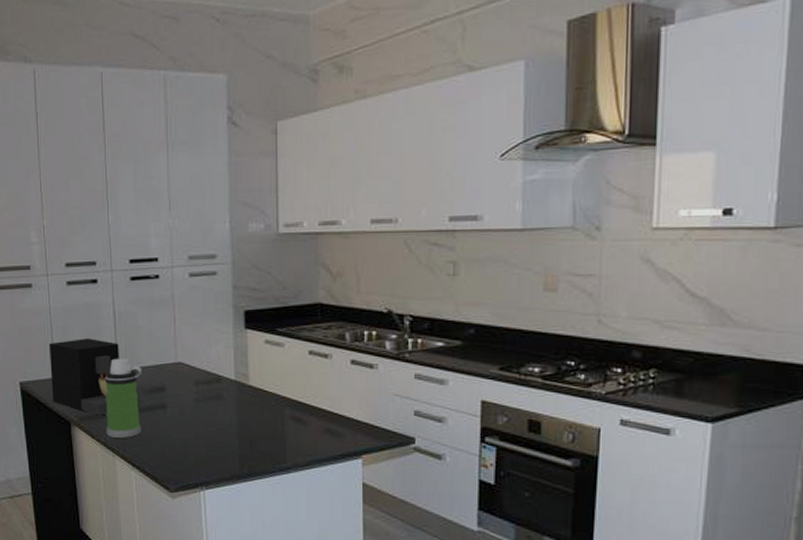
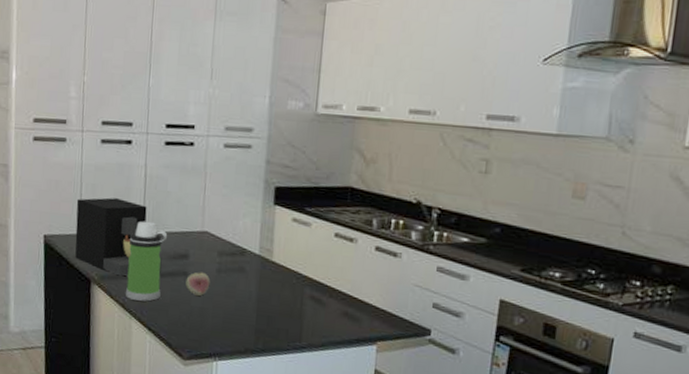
fruit: none [165,403,190,428] -> present [185,272,211,297]

